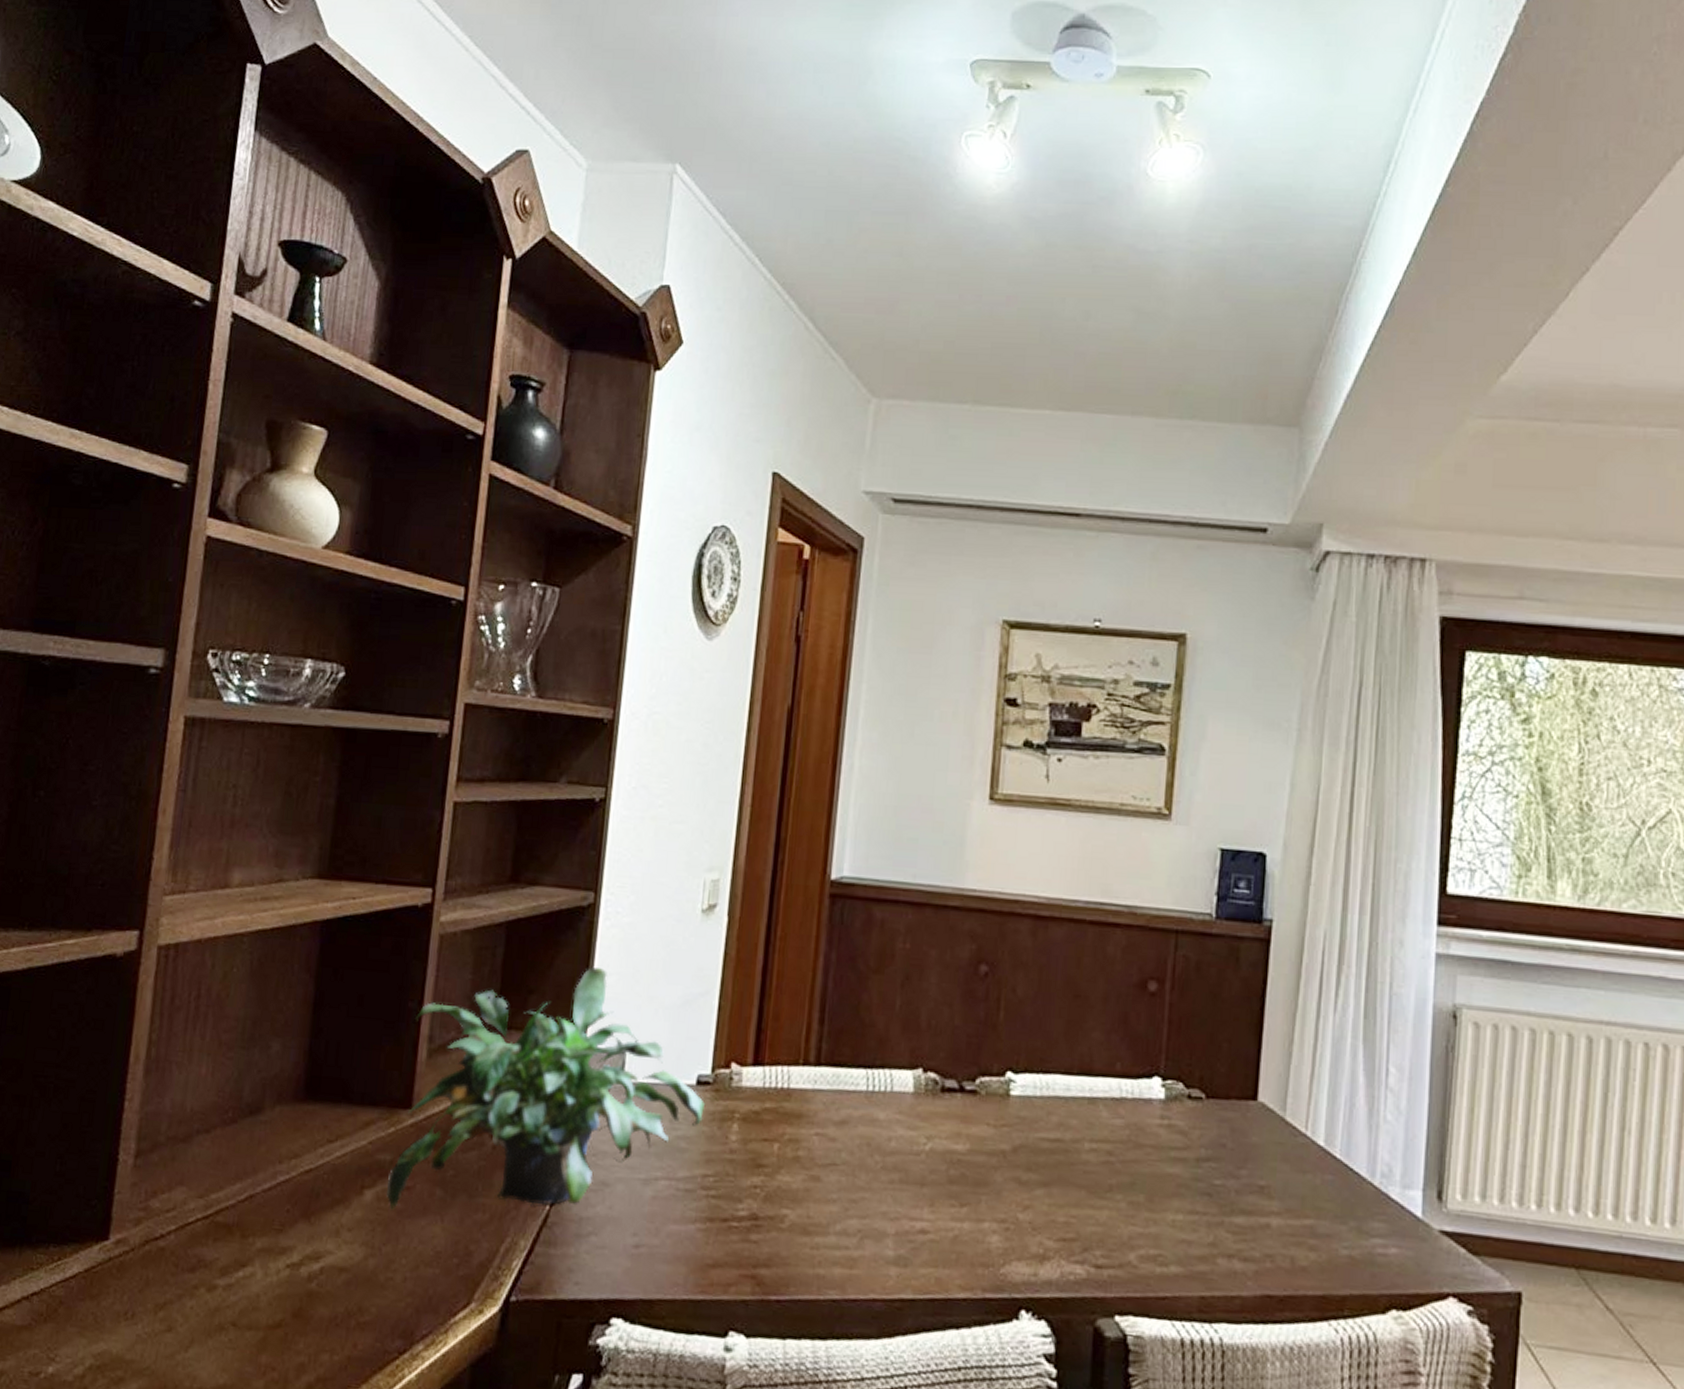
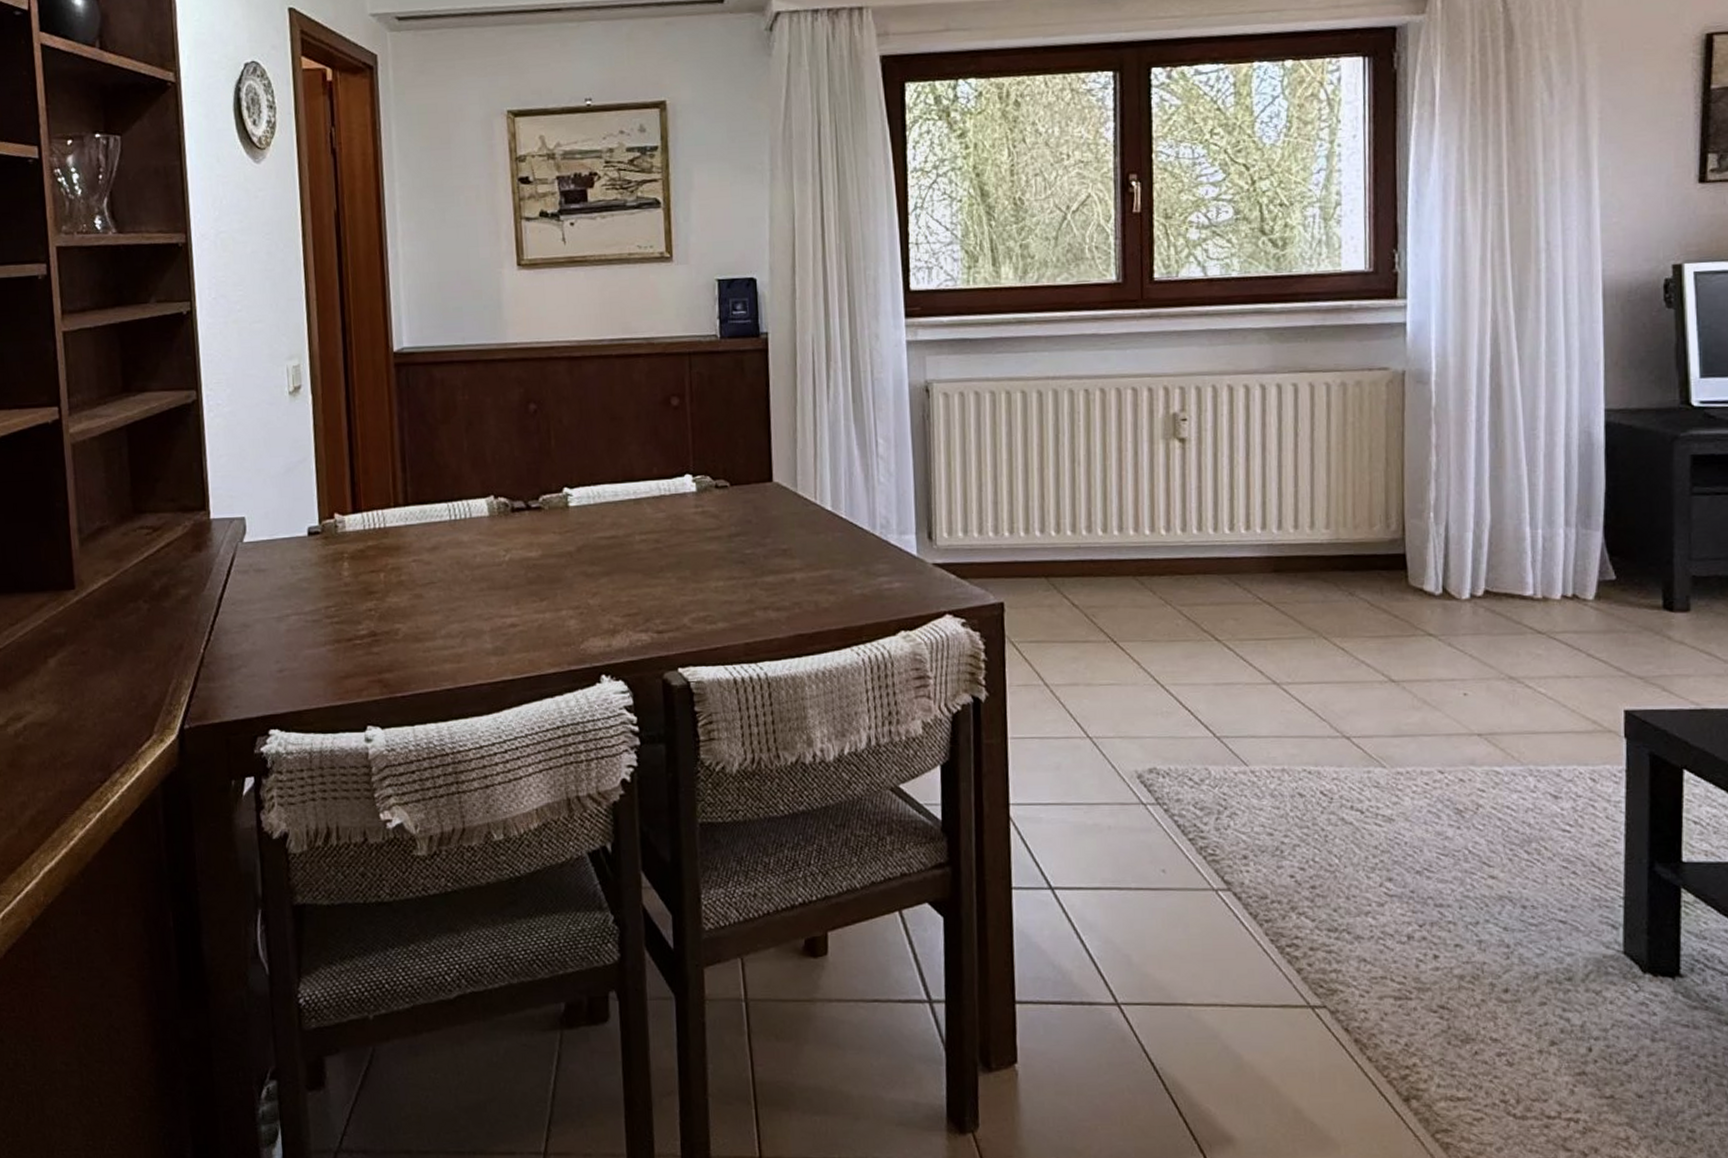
potted plant: present [387,967,706,1210] -> none [63,452,319,672]

